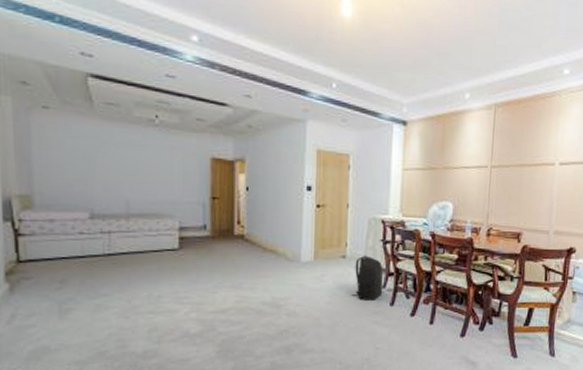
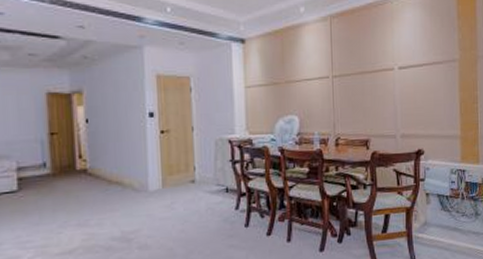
backpack: present [351,255,384,300] -> none [204,177,237,225]

